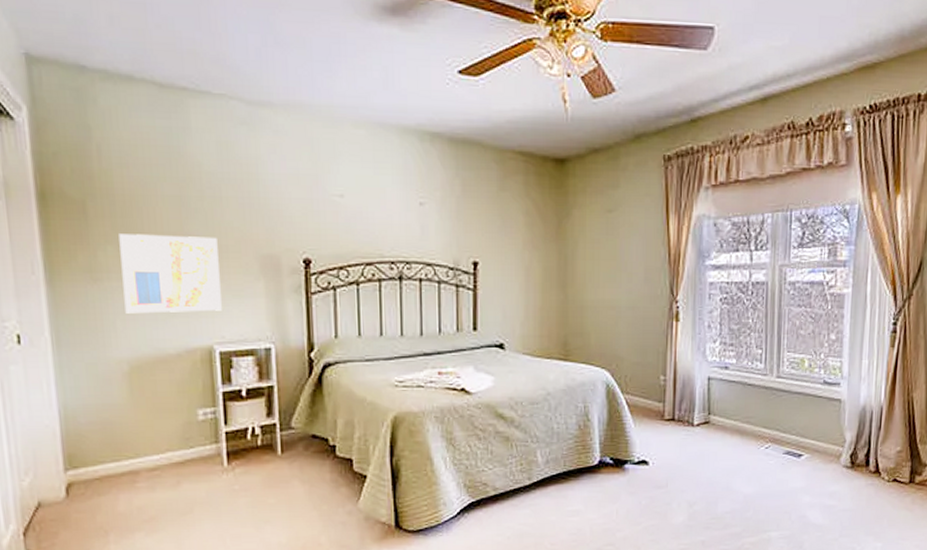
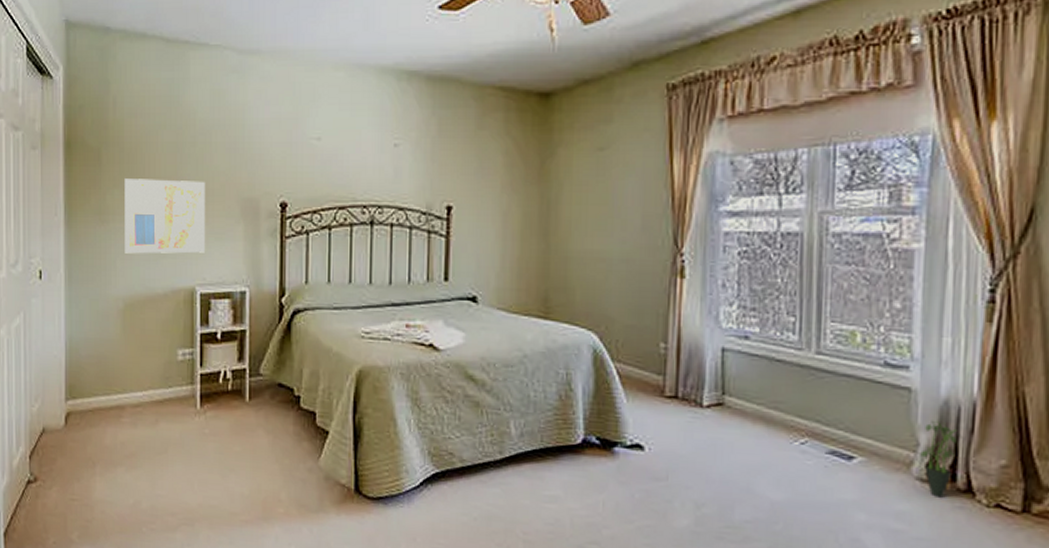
potted plant: none [846,422,874,479] -> present [920,420,963,498]

